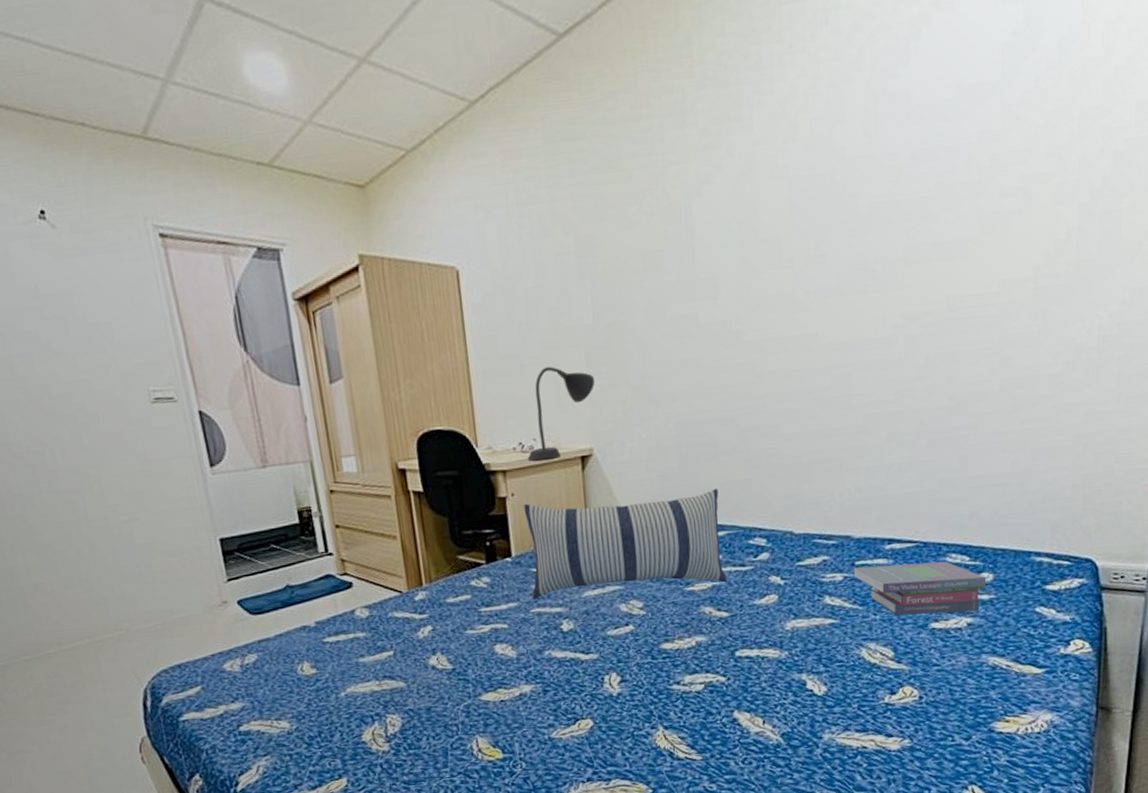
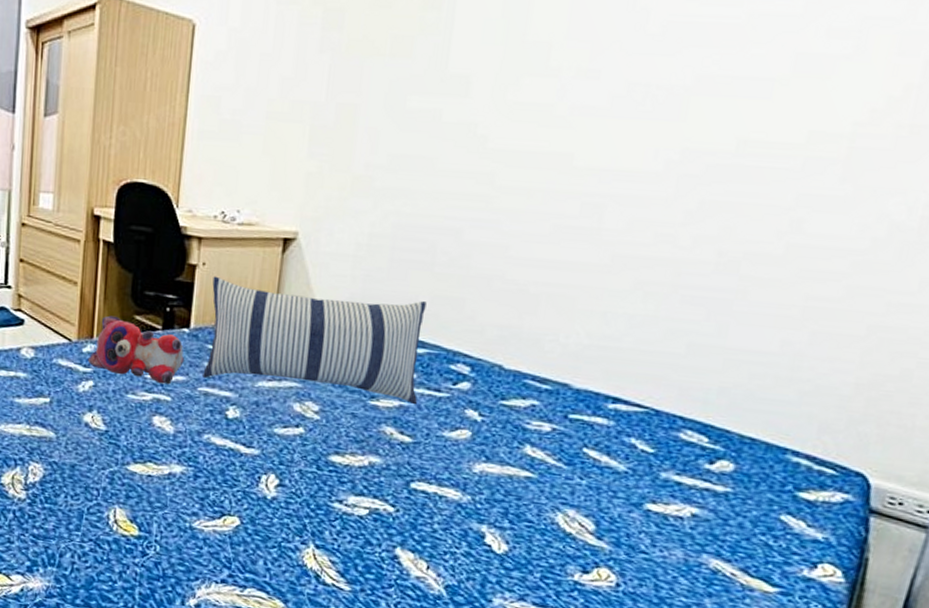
stuffed animal: none [421,560,513,615] -> present [87,315,185,385]
desk lamp: present [527,367,596,461] -> none [226,138,315,235]
books: present [853,561,987,615] -> none [564,420,726,502]

